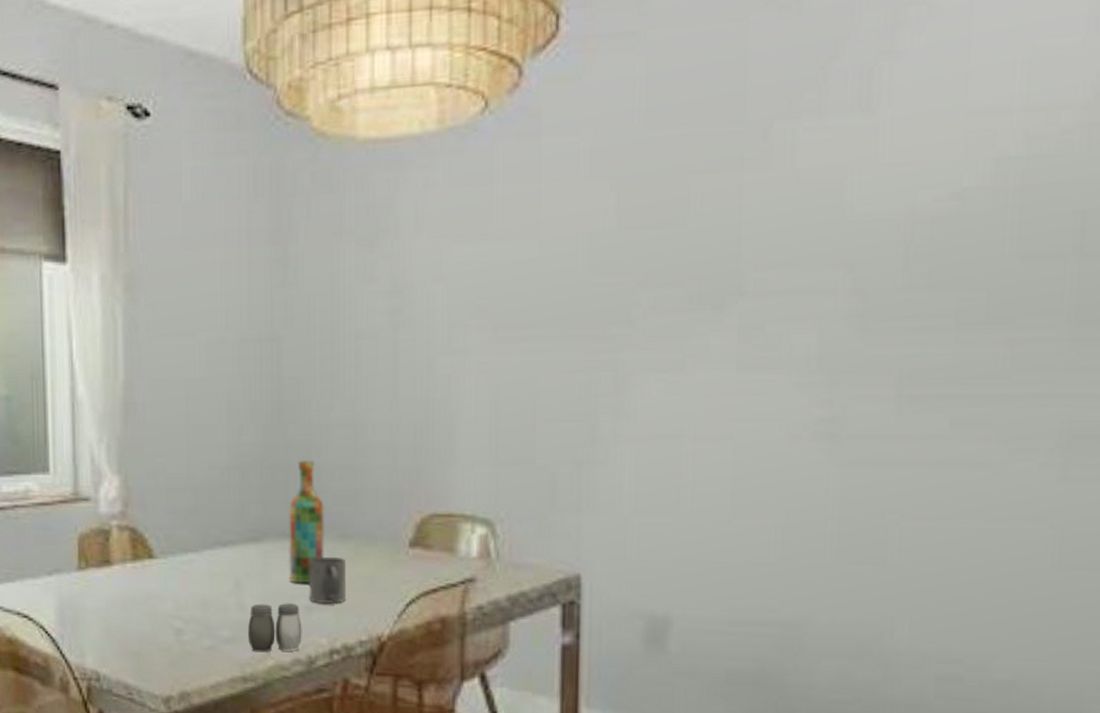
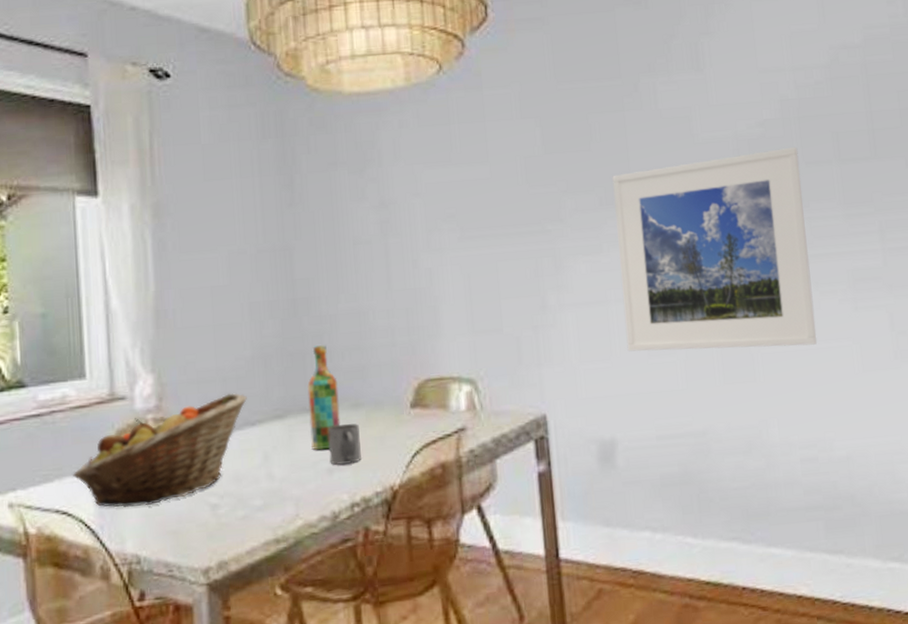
fruit basket: none [34,506,220,621] -> present [73,393,247,507]
salt and pepper shaker: present [248,603,302,653] -> none [278,468,326,515]
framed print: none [702,231,1012,523] -> present [612,146,817,352]

